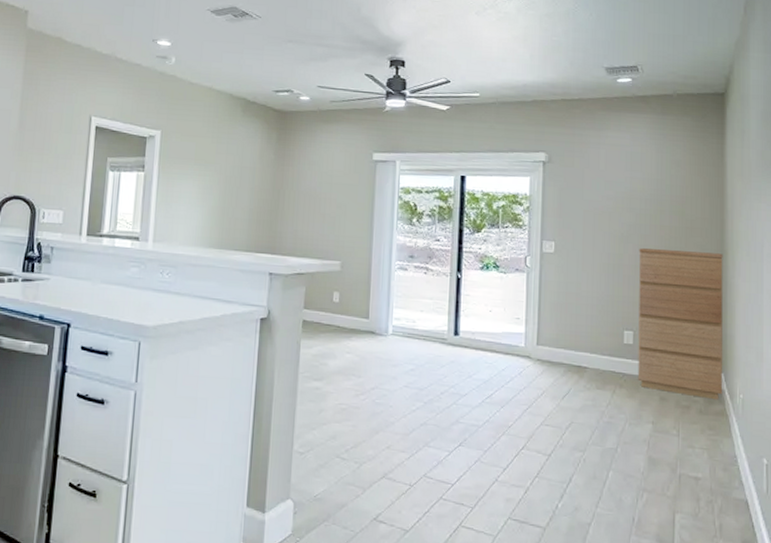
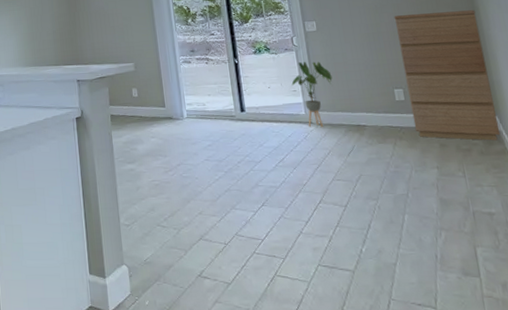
house plant: none [516,286,561,363] -> present [291,61,333,127]

